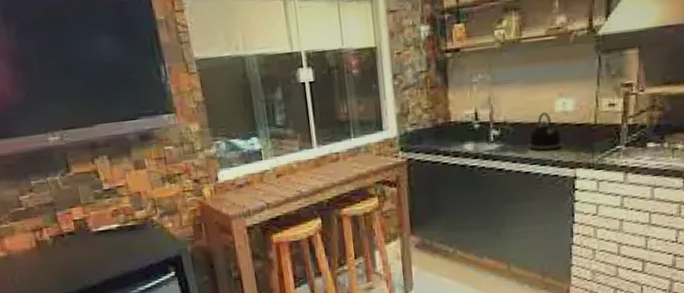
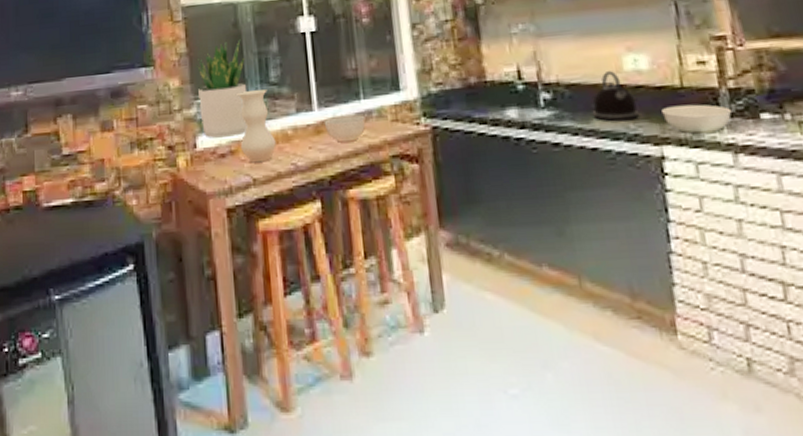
planter: none [213,88,260,173] -> present [197,39,248,139]
vase: none [249,131,284,191] -> present [236,89,276,163]
bowl: none [322,150,356,173] -> present [324,114,366,143]
bowl: none [579,137,628,160] -> present [661,104,732,135]

